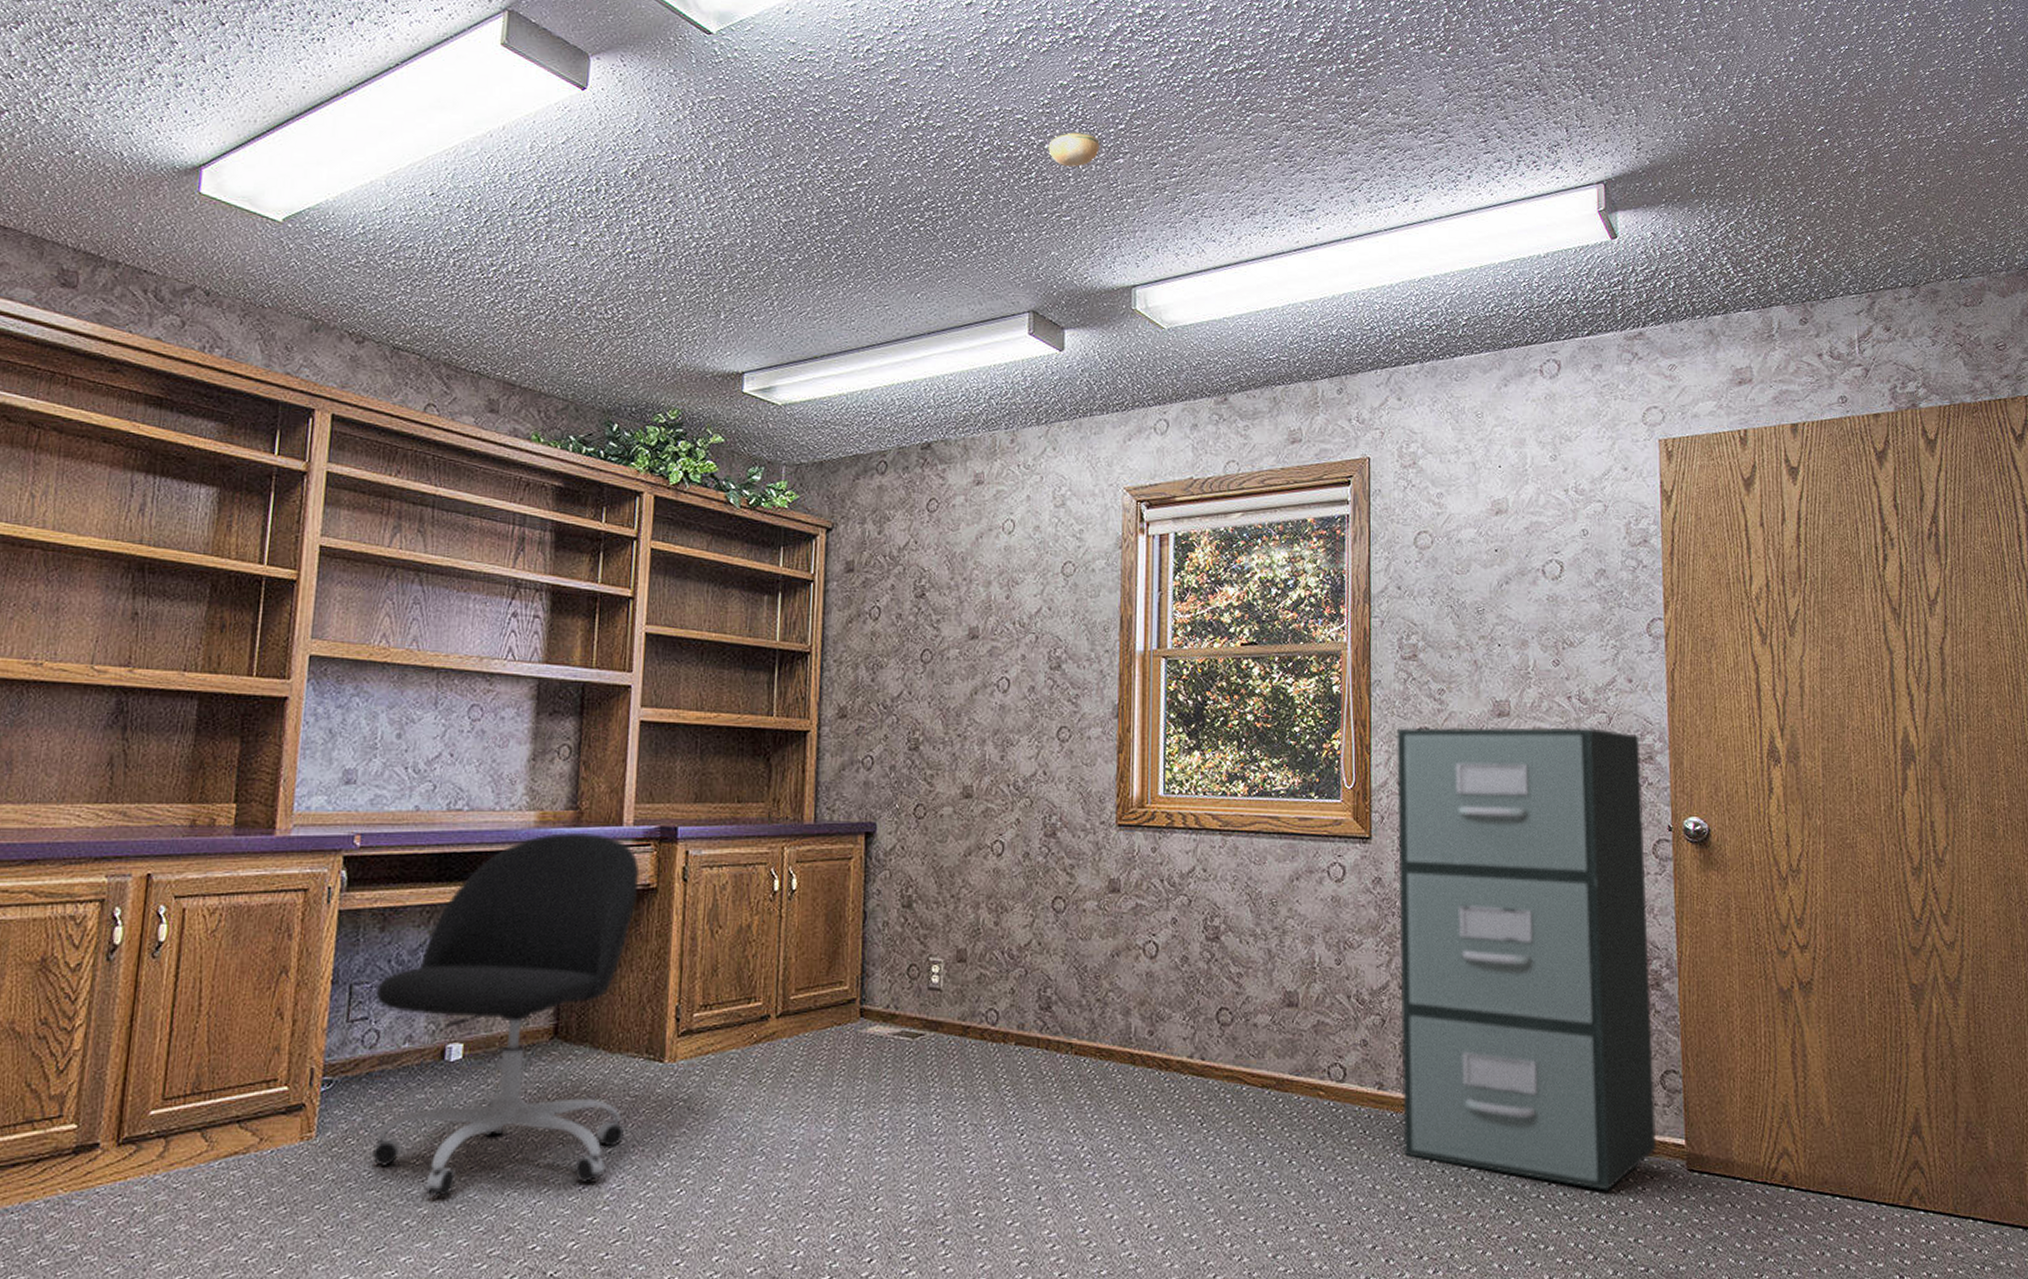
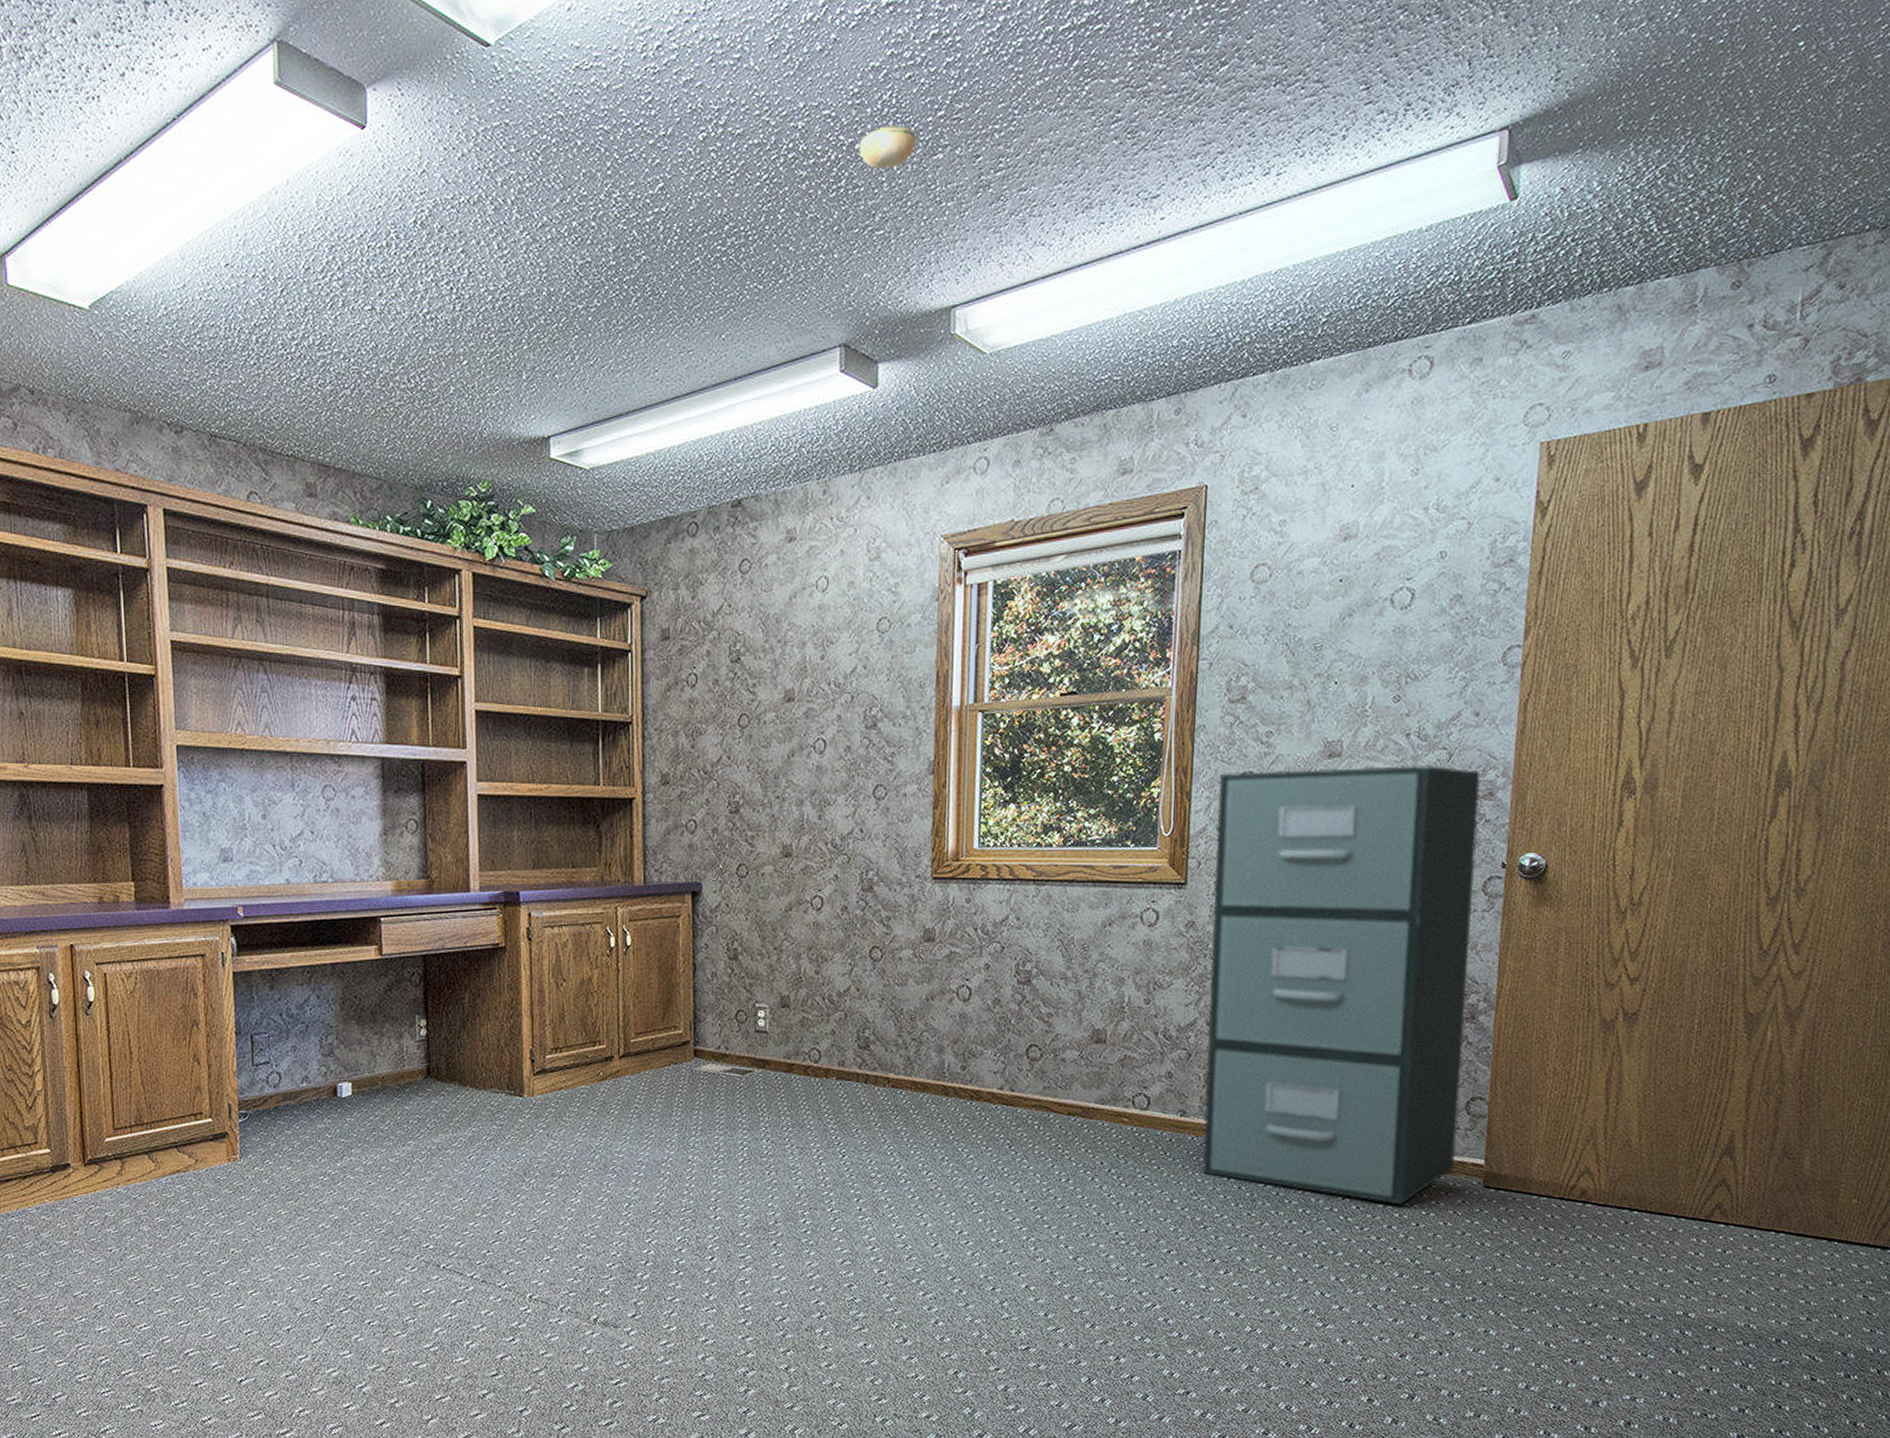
office chair: present [371,832,640,1195] -> none [274,898,495,1205]

